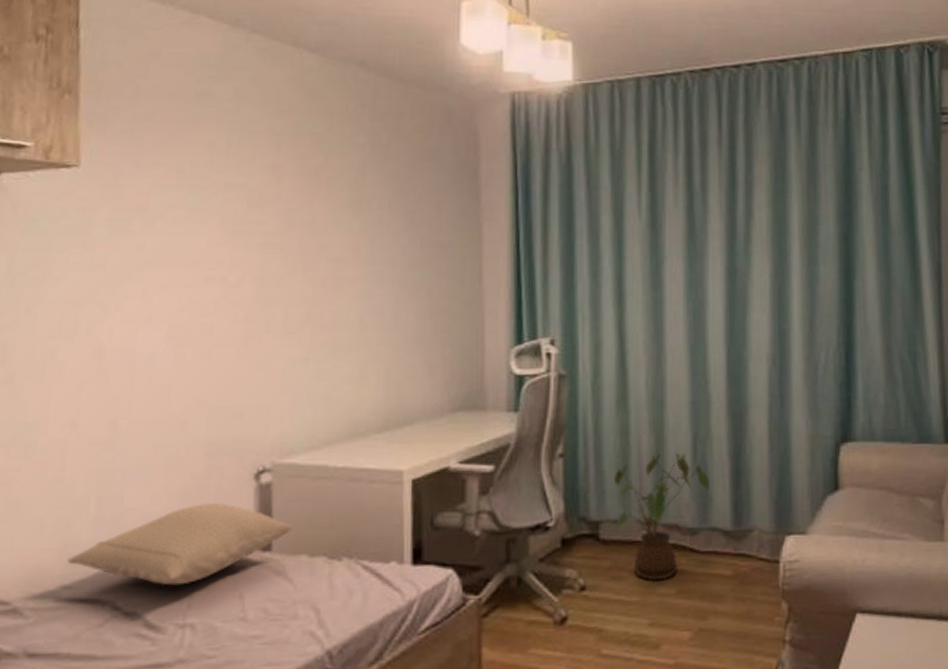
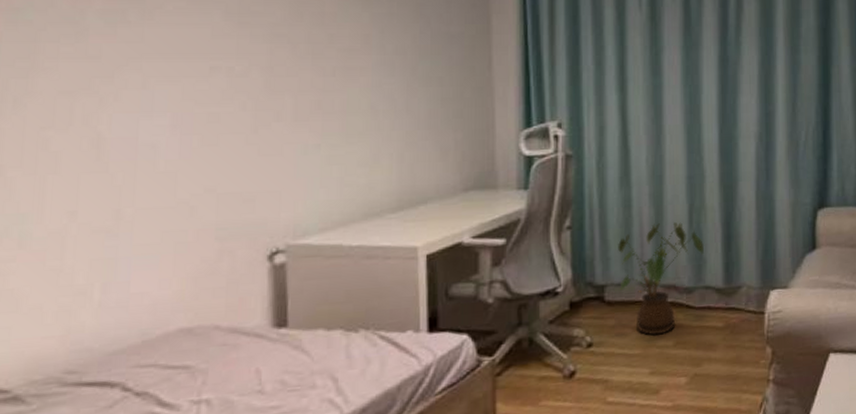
pillow: present [67,502,292,586] -> none [71,284,308,365]

